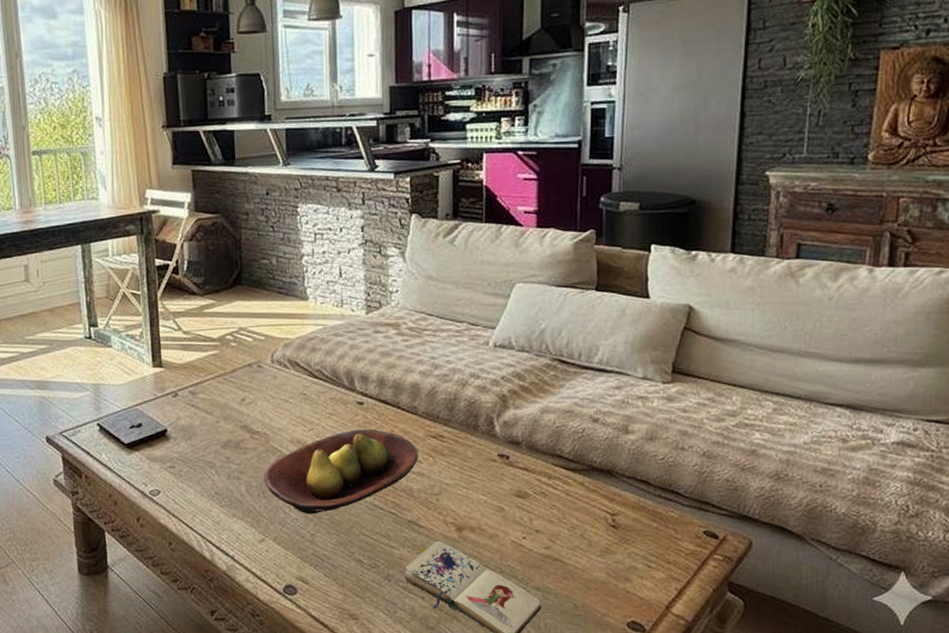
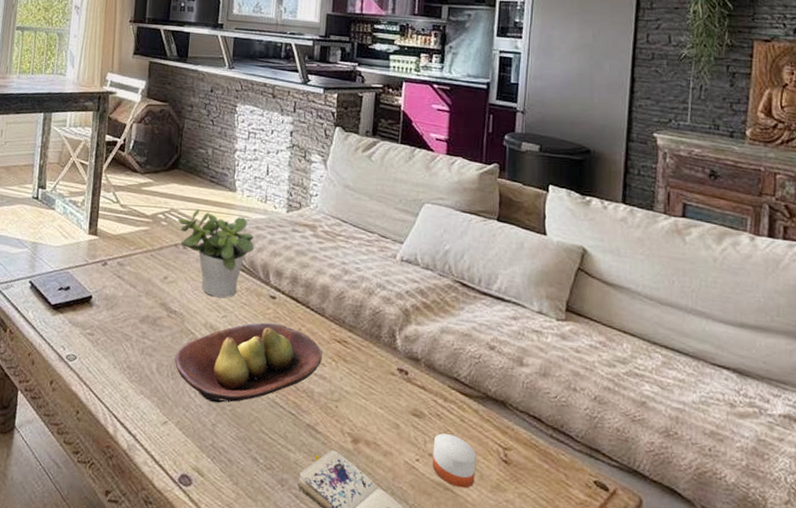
potted plant: none [248,324,335,412] -> present [178,209,254,298]
candle: none [539,509,585,557] -> present [432,433,477,489]

